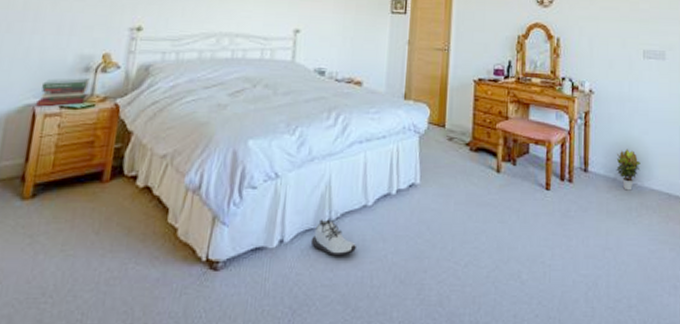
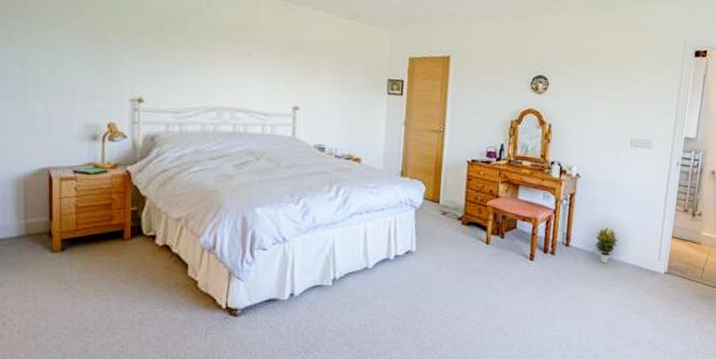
books: present [36,78,90,107] -> none [51,145,100,171]
shoe: present [310,219,356,257] -> none [318,277,359,309]

